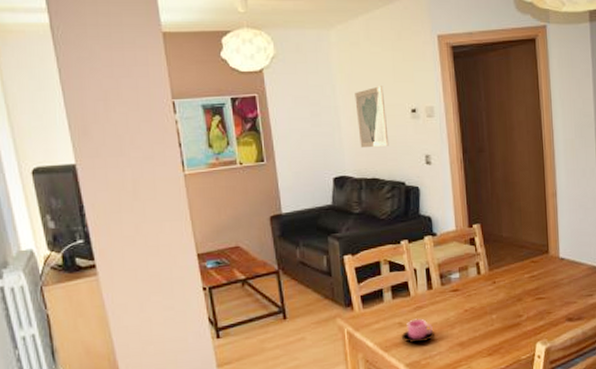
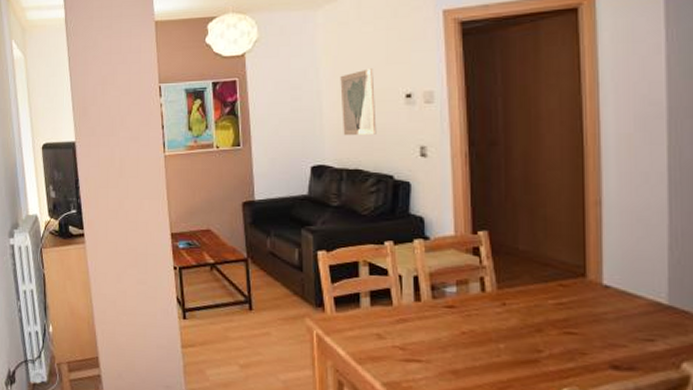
cup: present [401,318,436,344] -> none [378,332,422,362]

